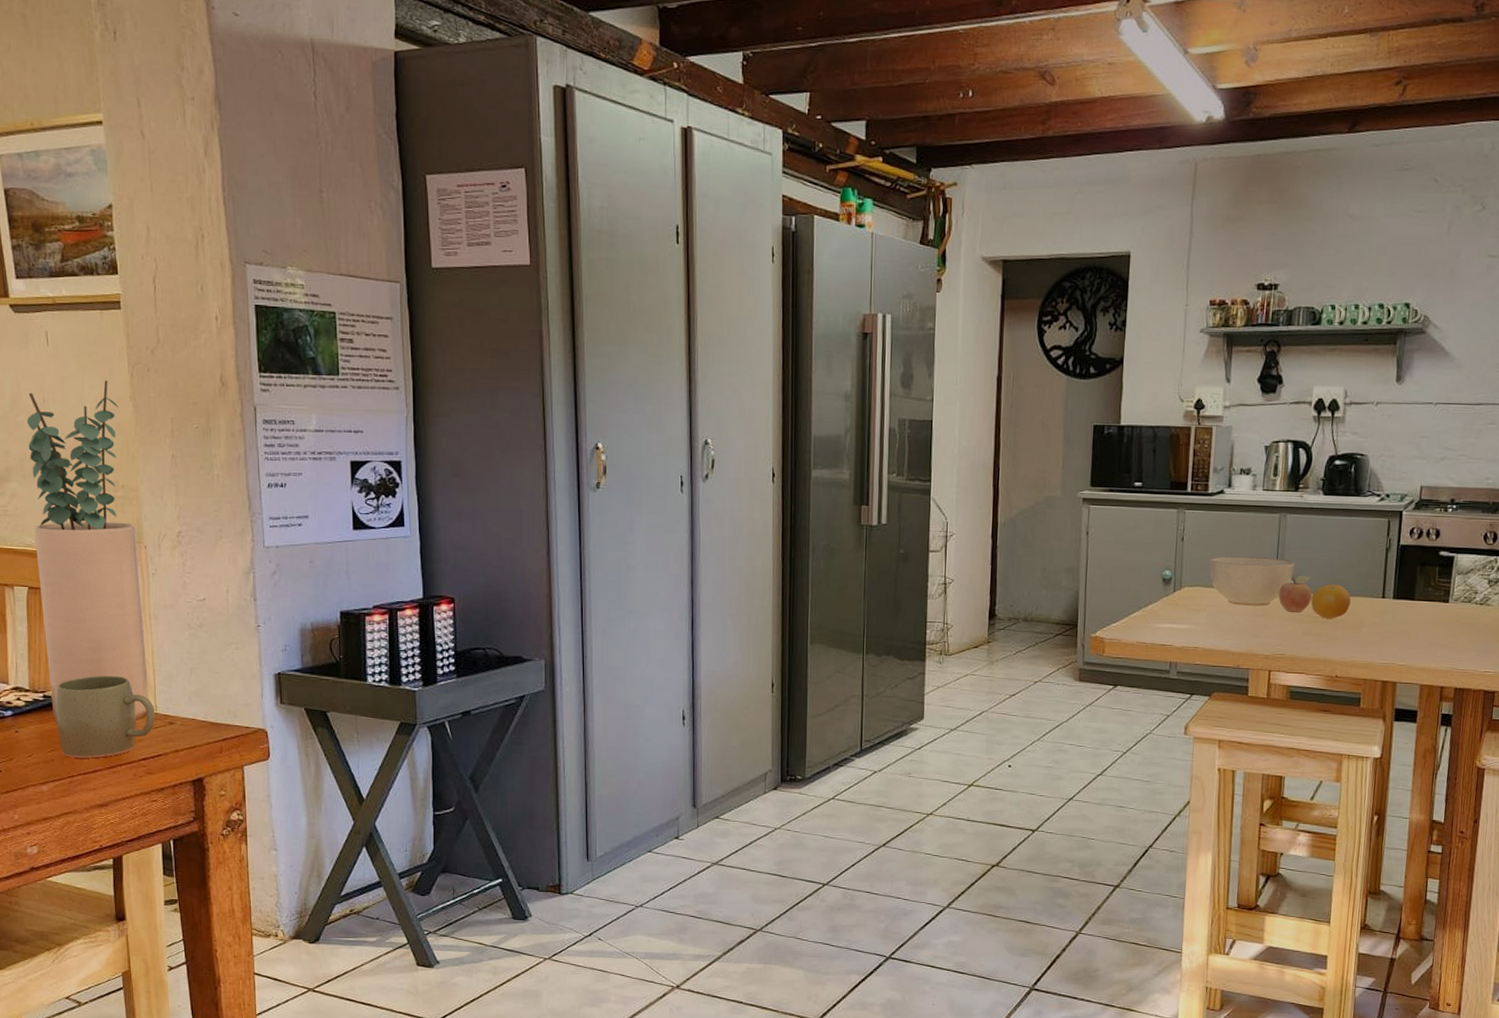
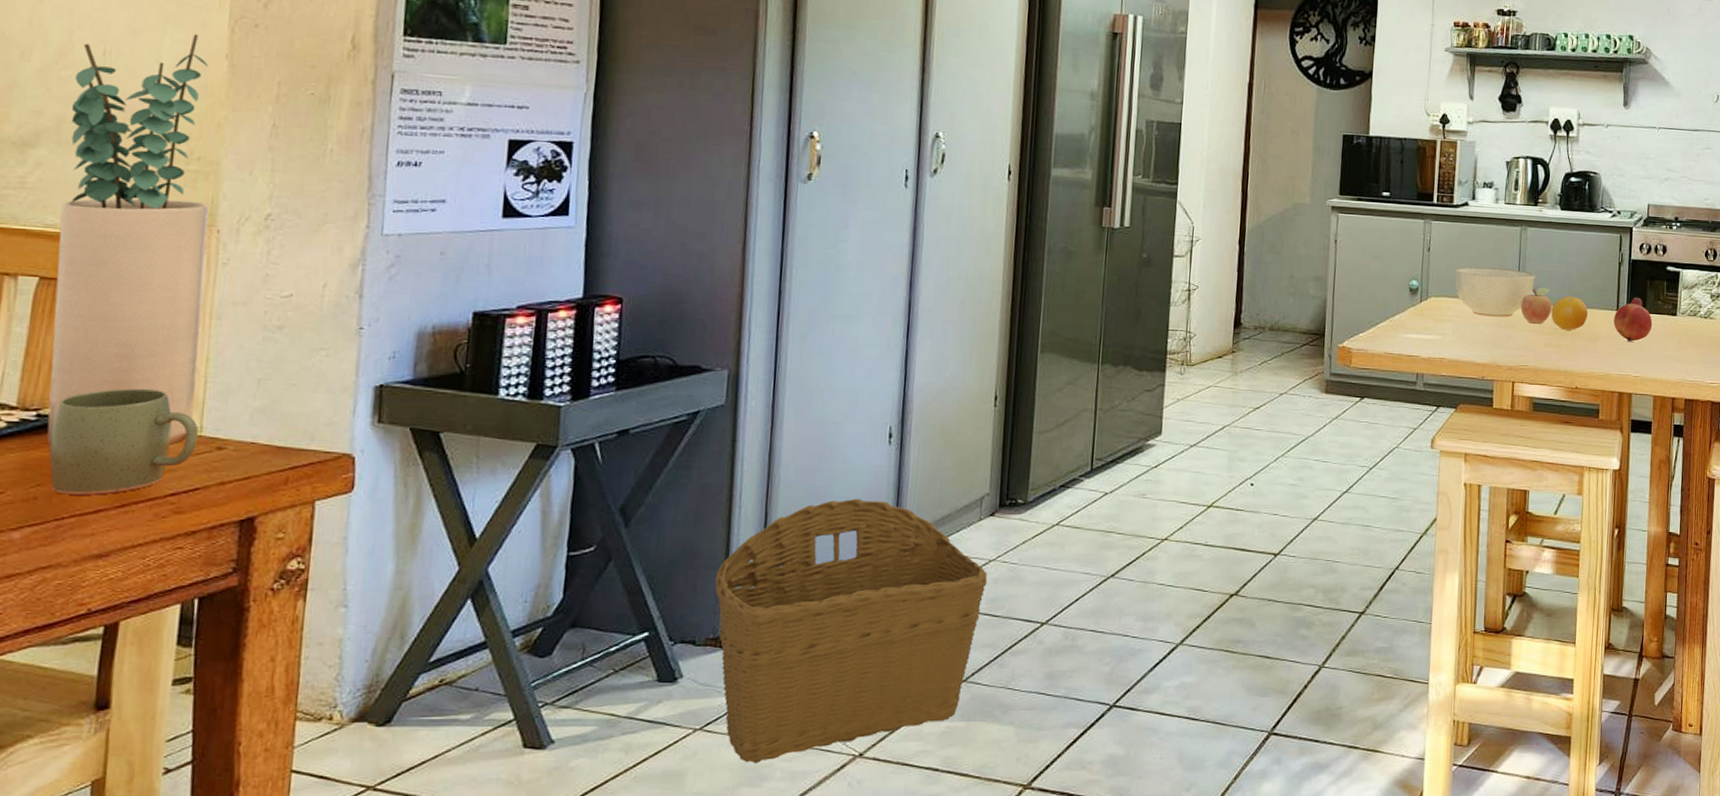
wicker basket: none [550,772,774,988] -> present [715,498,988,763]
fruit: none [1378,583,1422,630] -> present [1614,297,1653,342]

